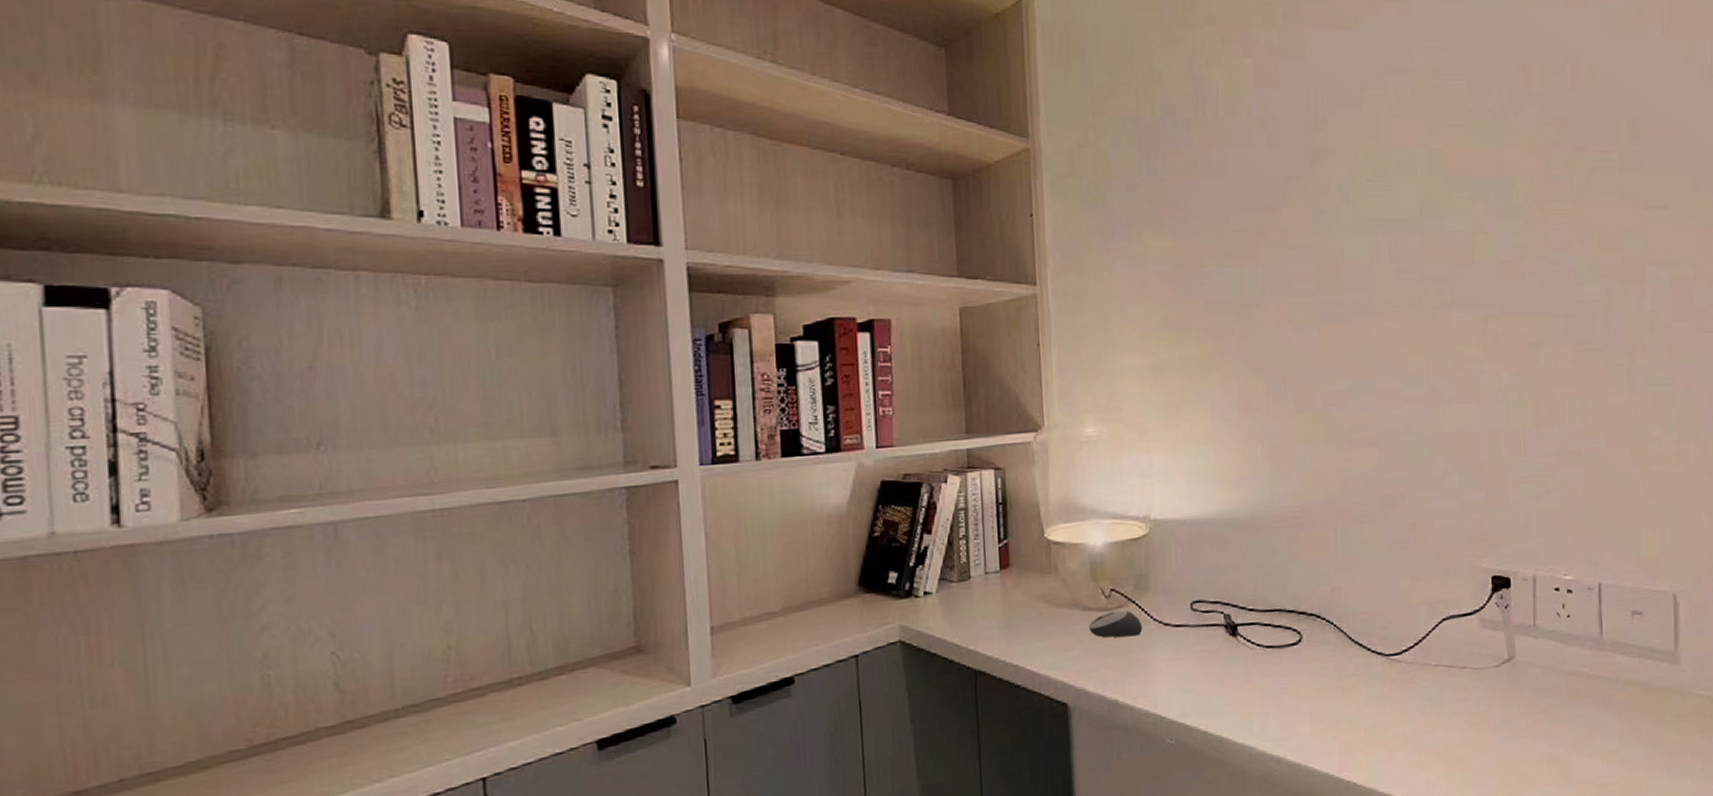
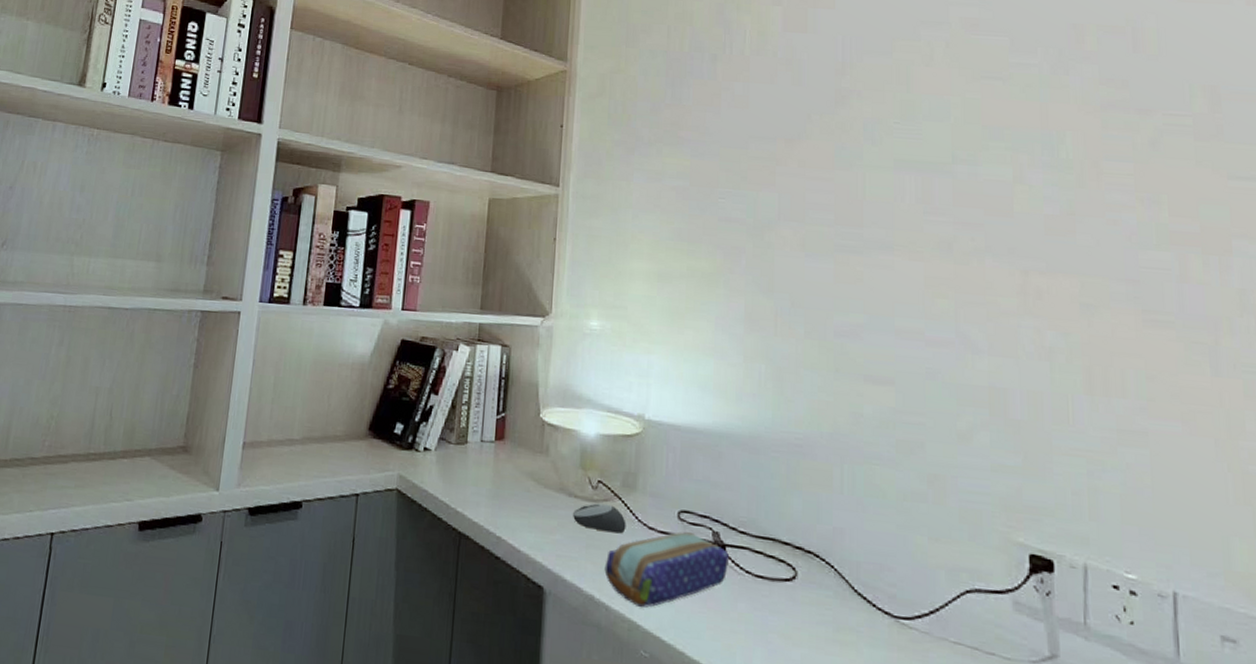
pencil case: none [1125,620,1241,700] -> present [604,531,729,608]

